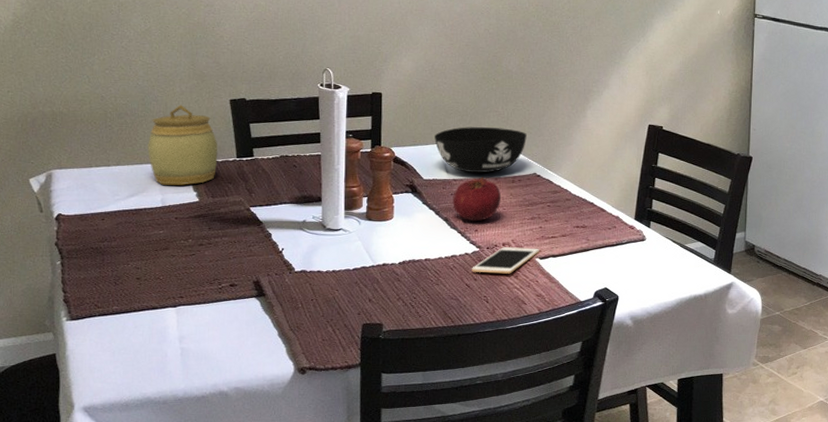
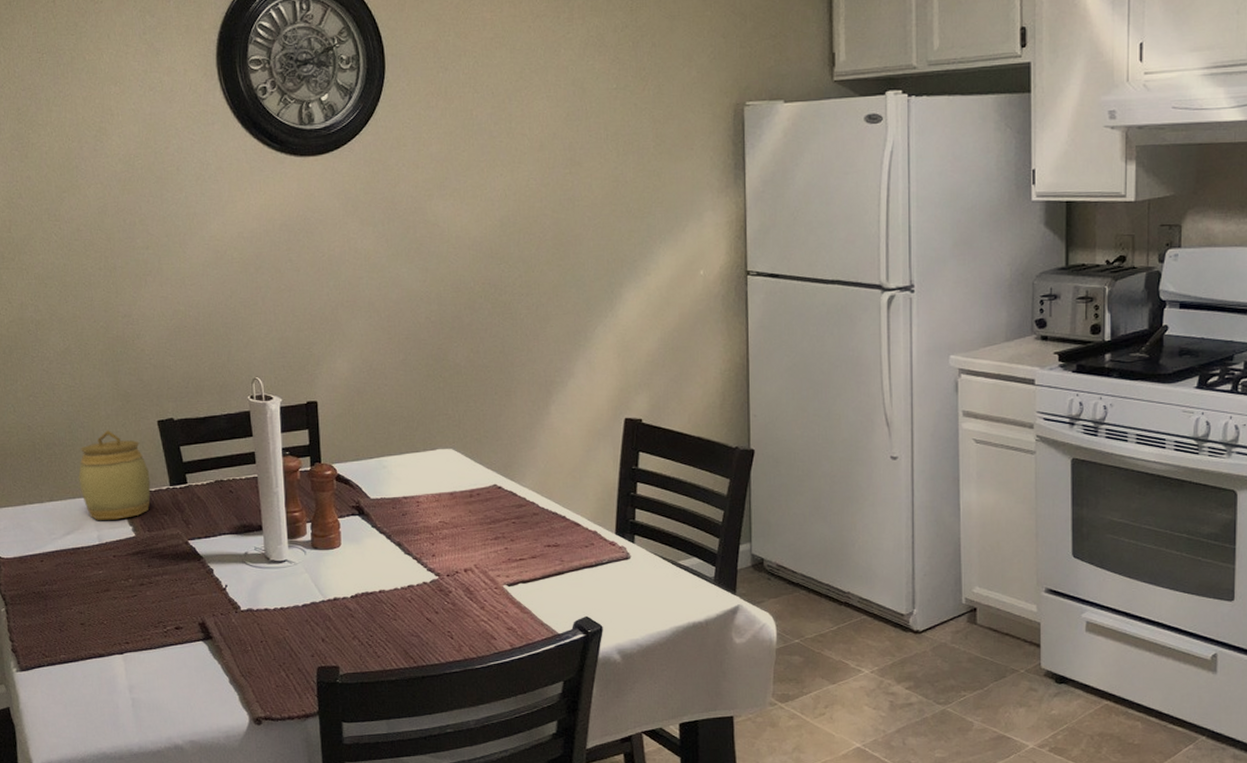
bowl: present [434,127,527,174] -> none [379,433,483,489]
fruit: present [453,177,501,222] -> none [404,492,458,545]
cell phone: present [472,247,539,274] -> none [432,573,507,605]

